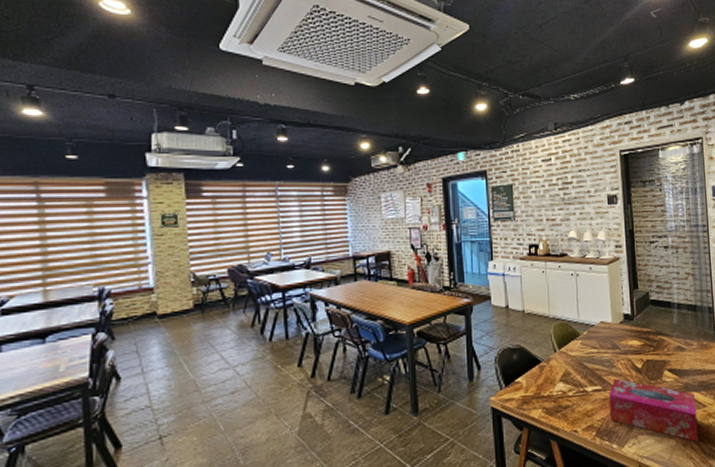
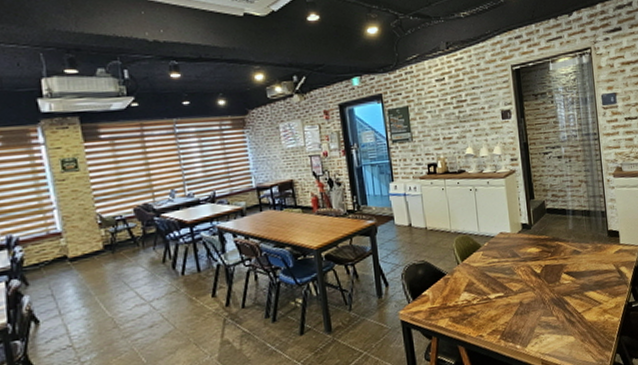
tissue box: present [608,378,699,443] -> none [510,284,596,337]

